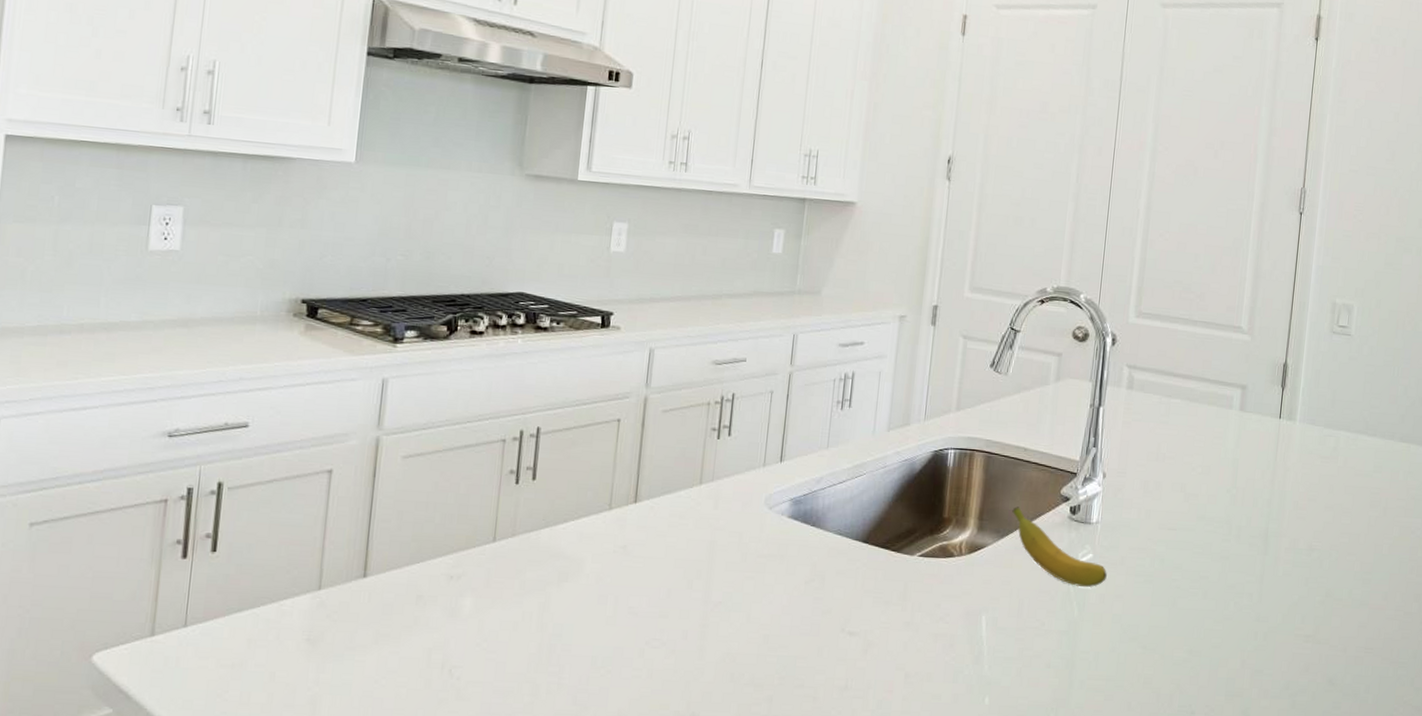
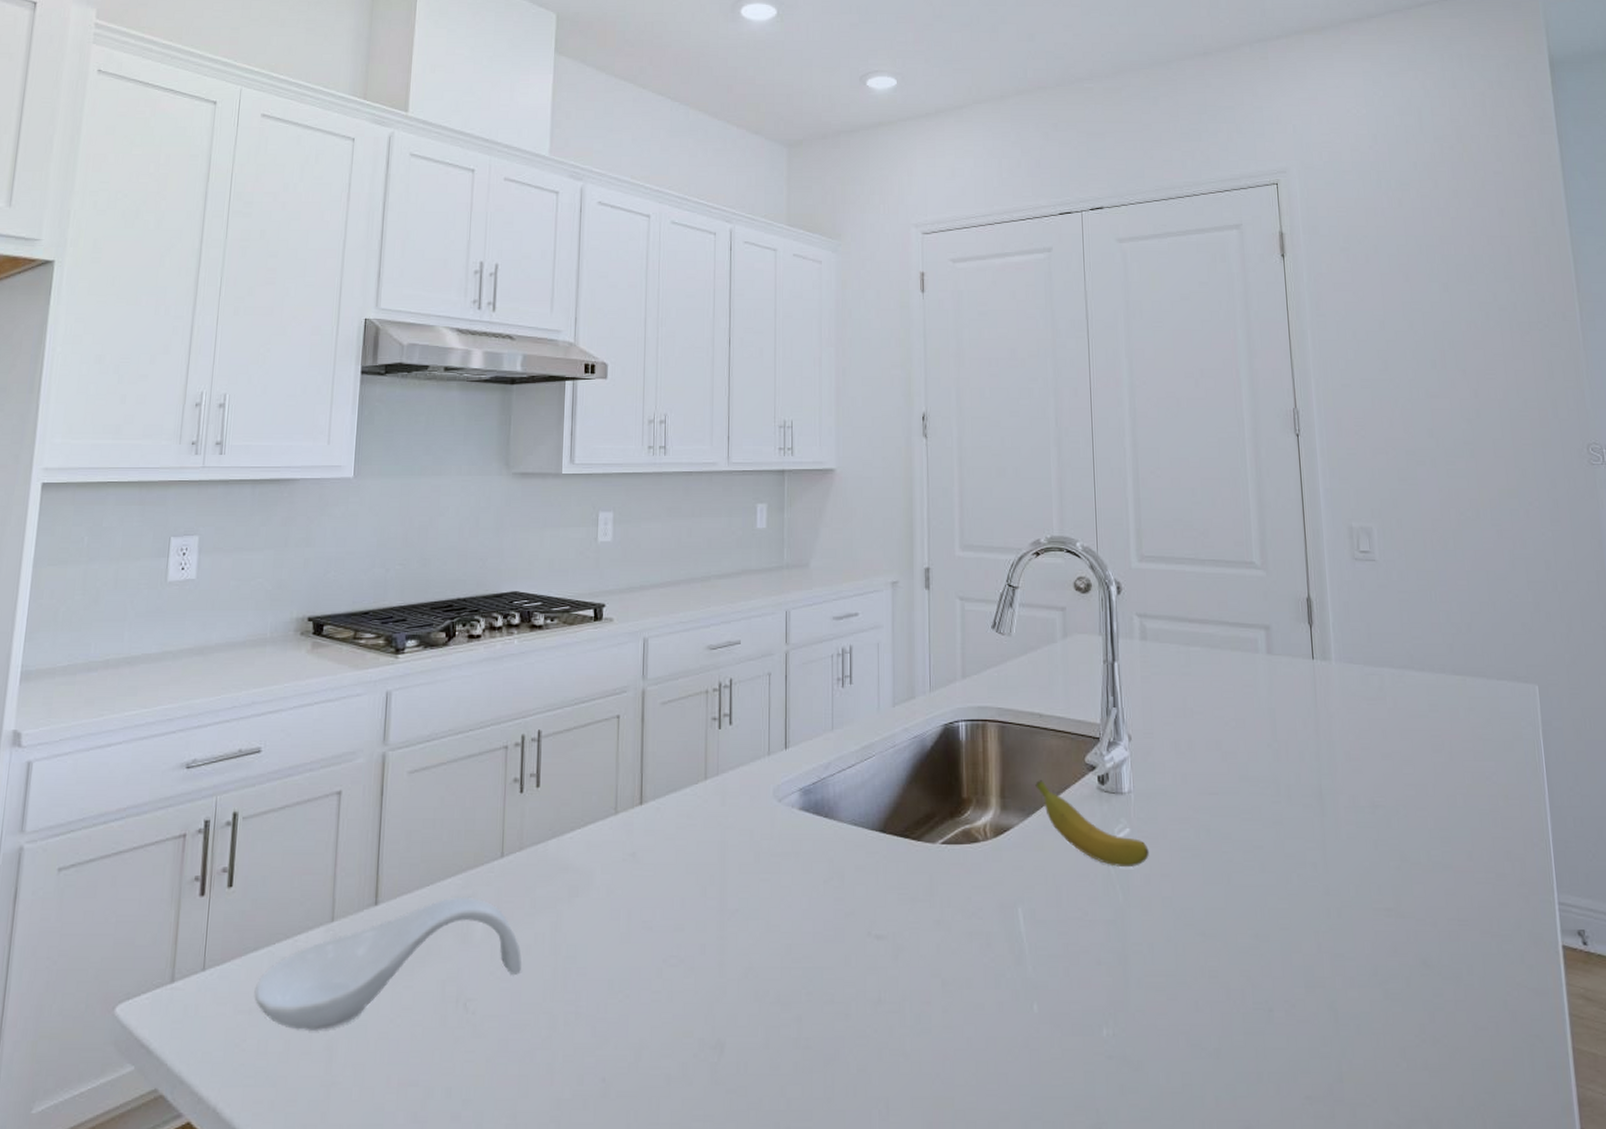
spoon rest: none [237,575,508,687] -> present [254,896,522,1032]

